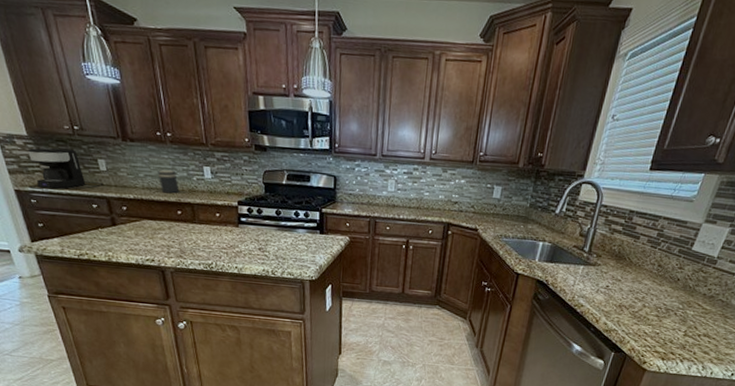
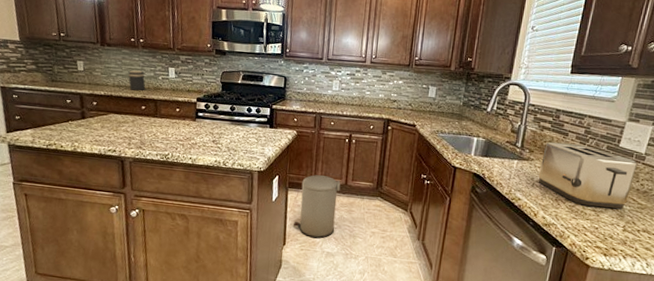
coffee maker: present [28,148,104,191] -> none [14,51,79,87]
pedal bin: none [348,283,398,348] -> present [292,174,341,239]
toaster: none [603,245,708,315] -> present [538,141,638,210]

